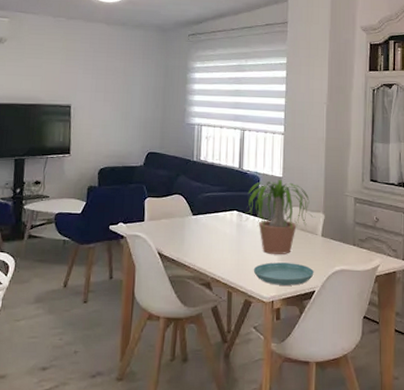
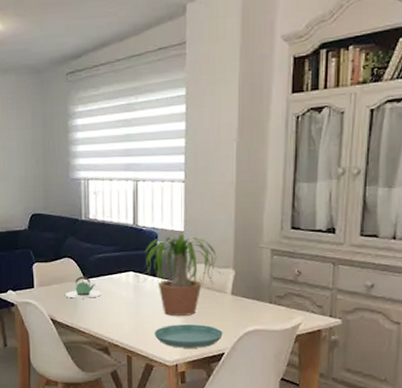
teapot: none [174,213,207,234] -> present [65,276,101,299]

